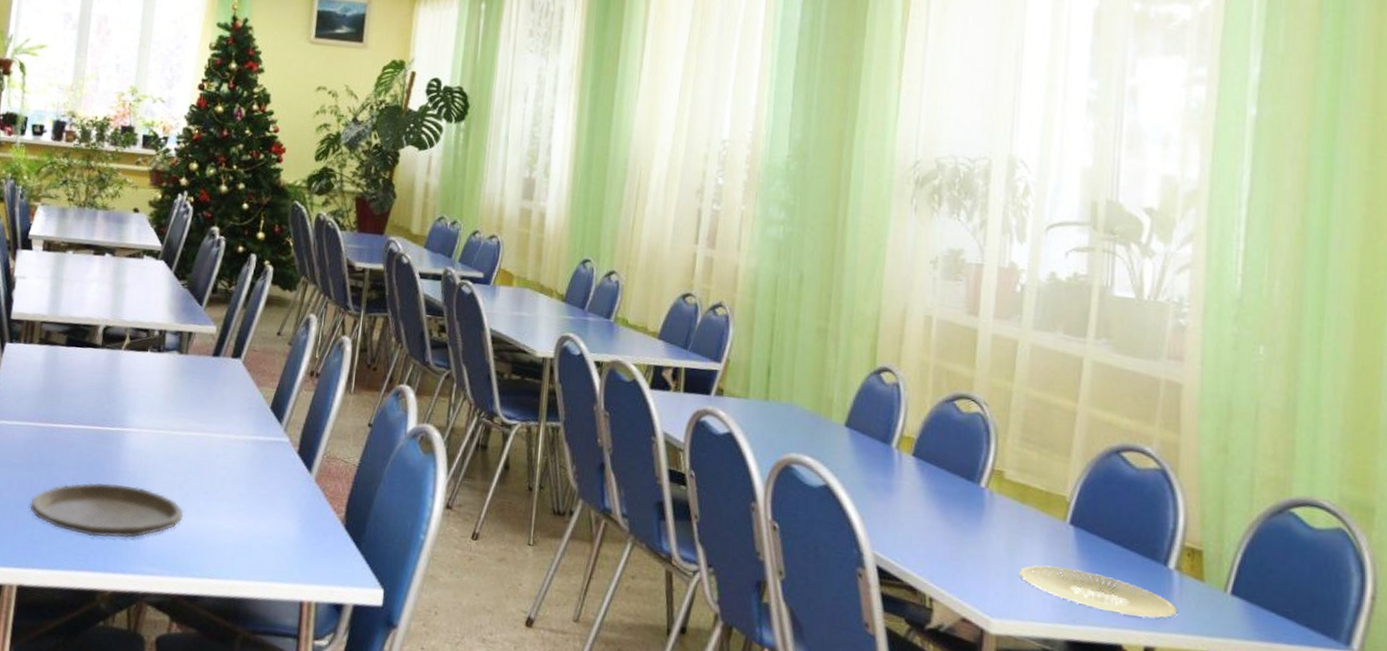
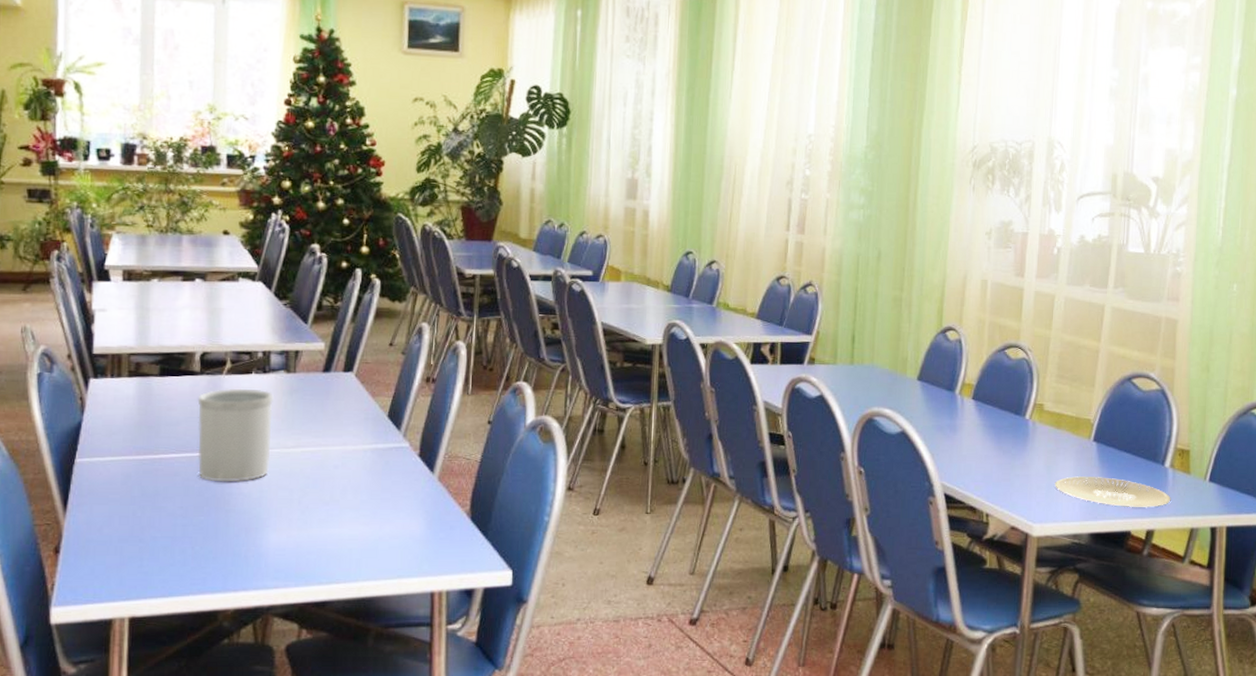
plate: present [30,482,184,539] -> none [135,506,305,561]
utensil holder: none [91,364,165,461] -> present [197,388,274,483]

